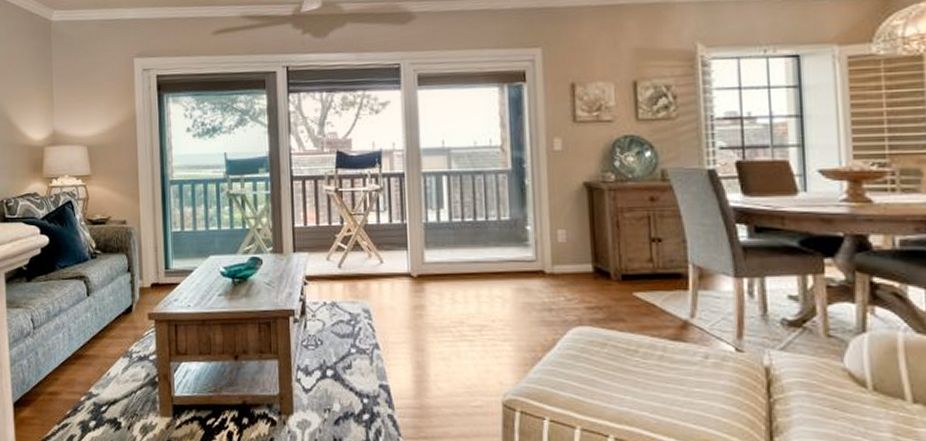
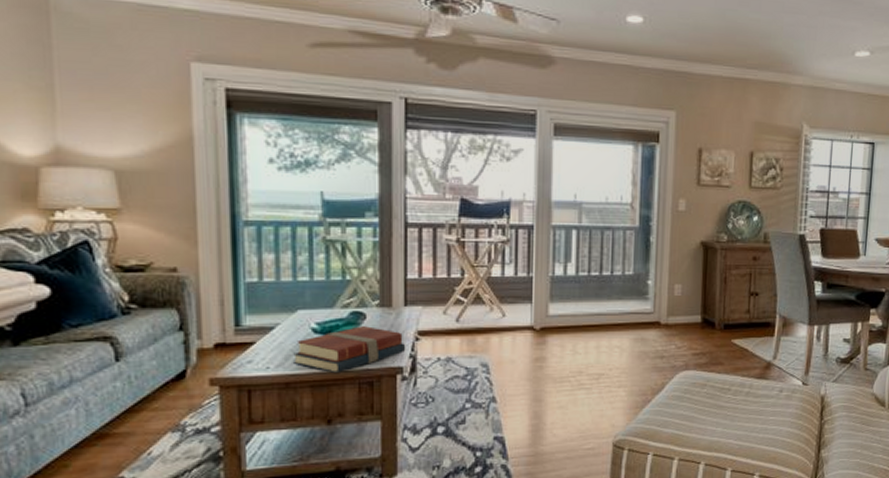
books: none [207,271,297,312] -> present [293,326,406,373]

